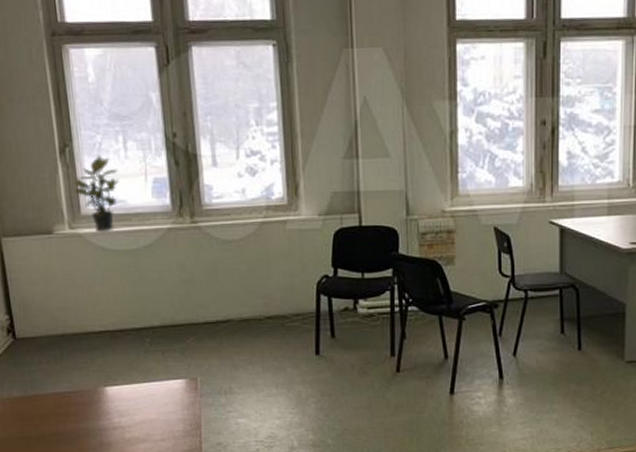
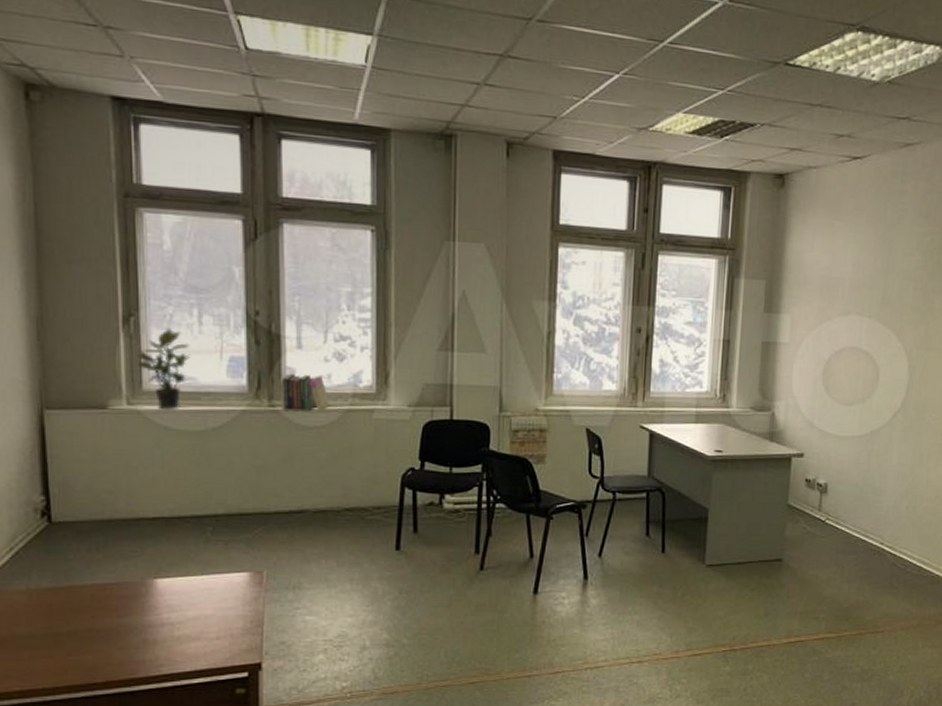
books: none [199,190,246,227] -> present [279,373,330,412]

